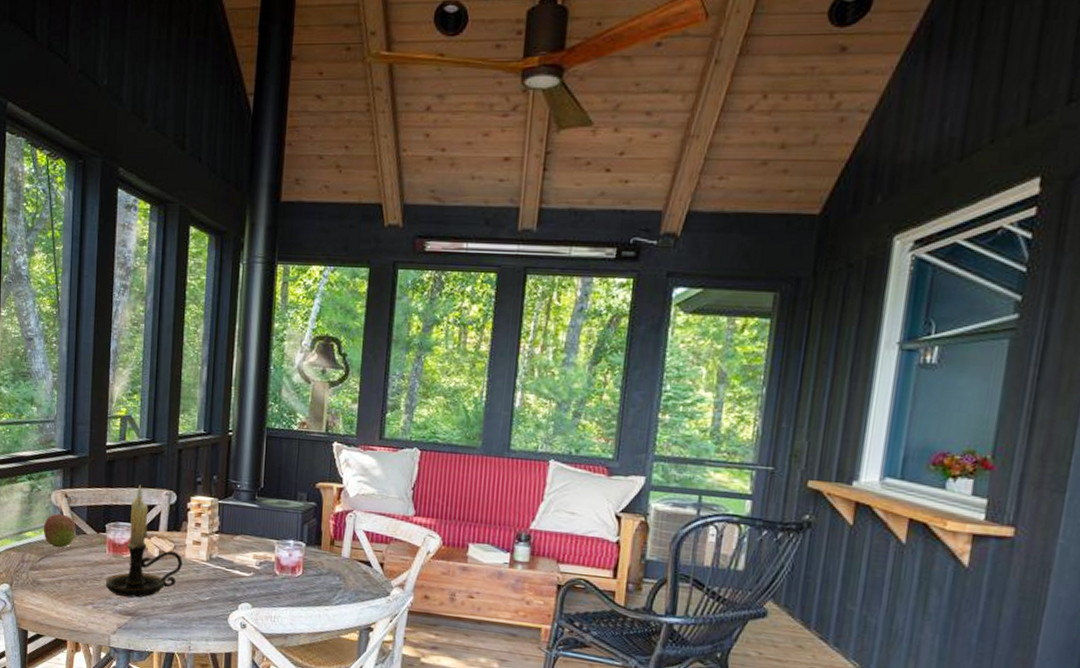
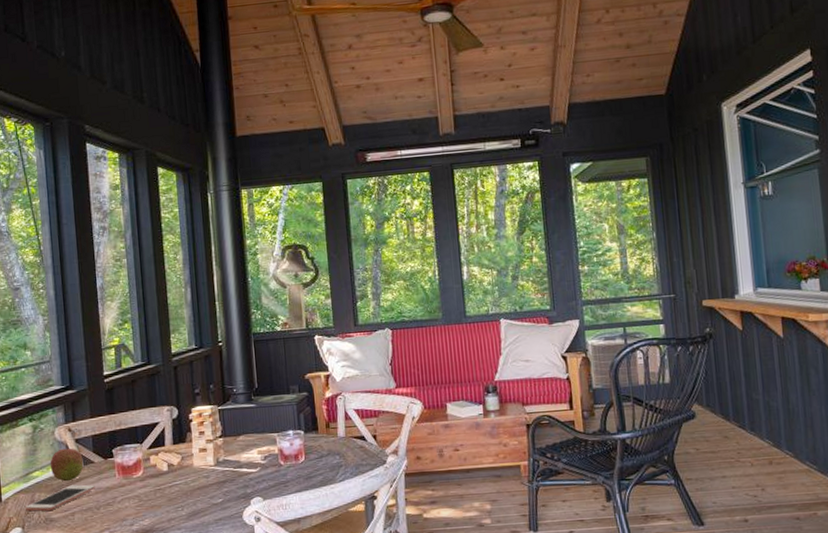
cell phone: none [15,552,84,574] -> present [25,485,95,511]
candle holder: present [105,485,183,598] -> none [118,406,192,516]

